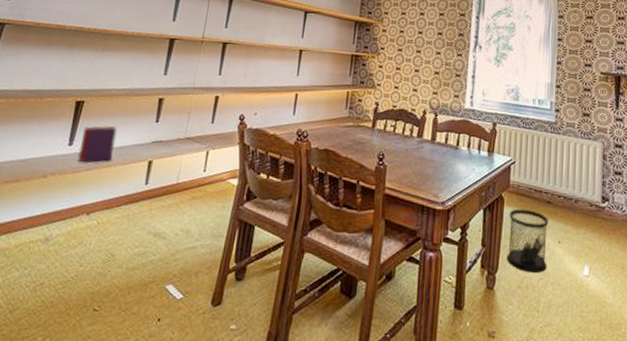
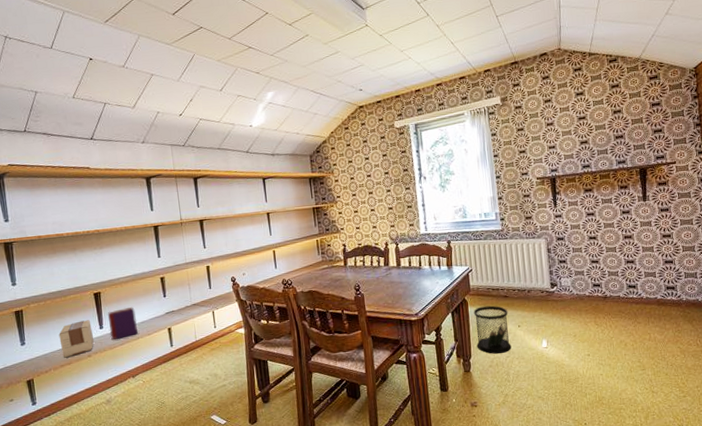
box: none [12,130,61,173] -> present [58,320,95,358]

